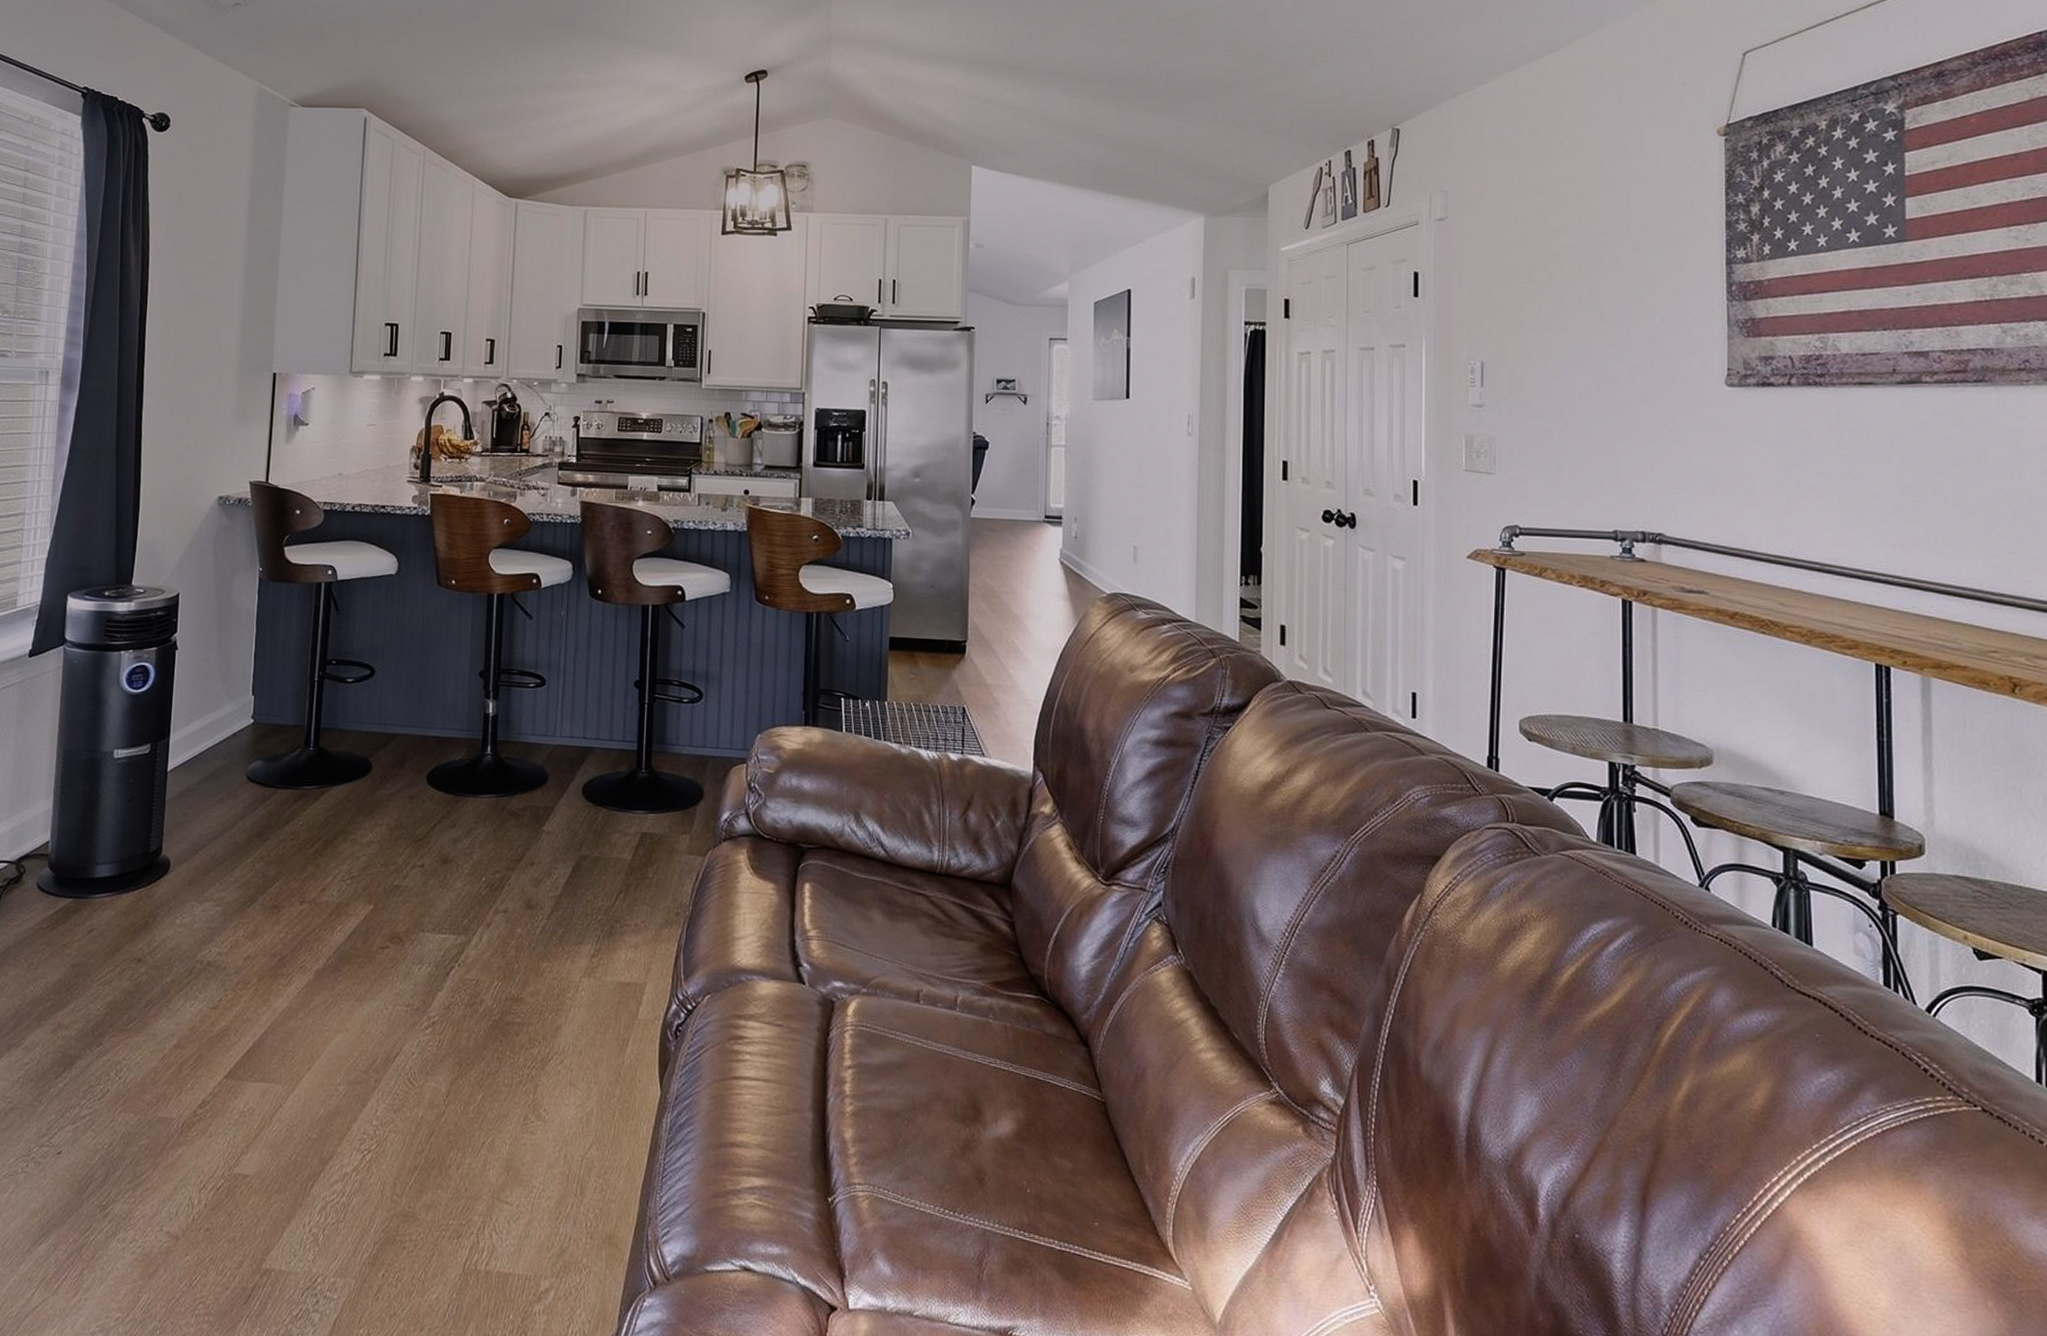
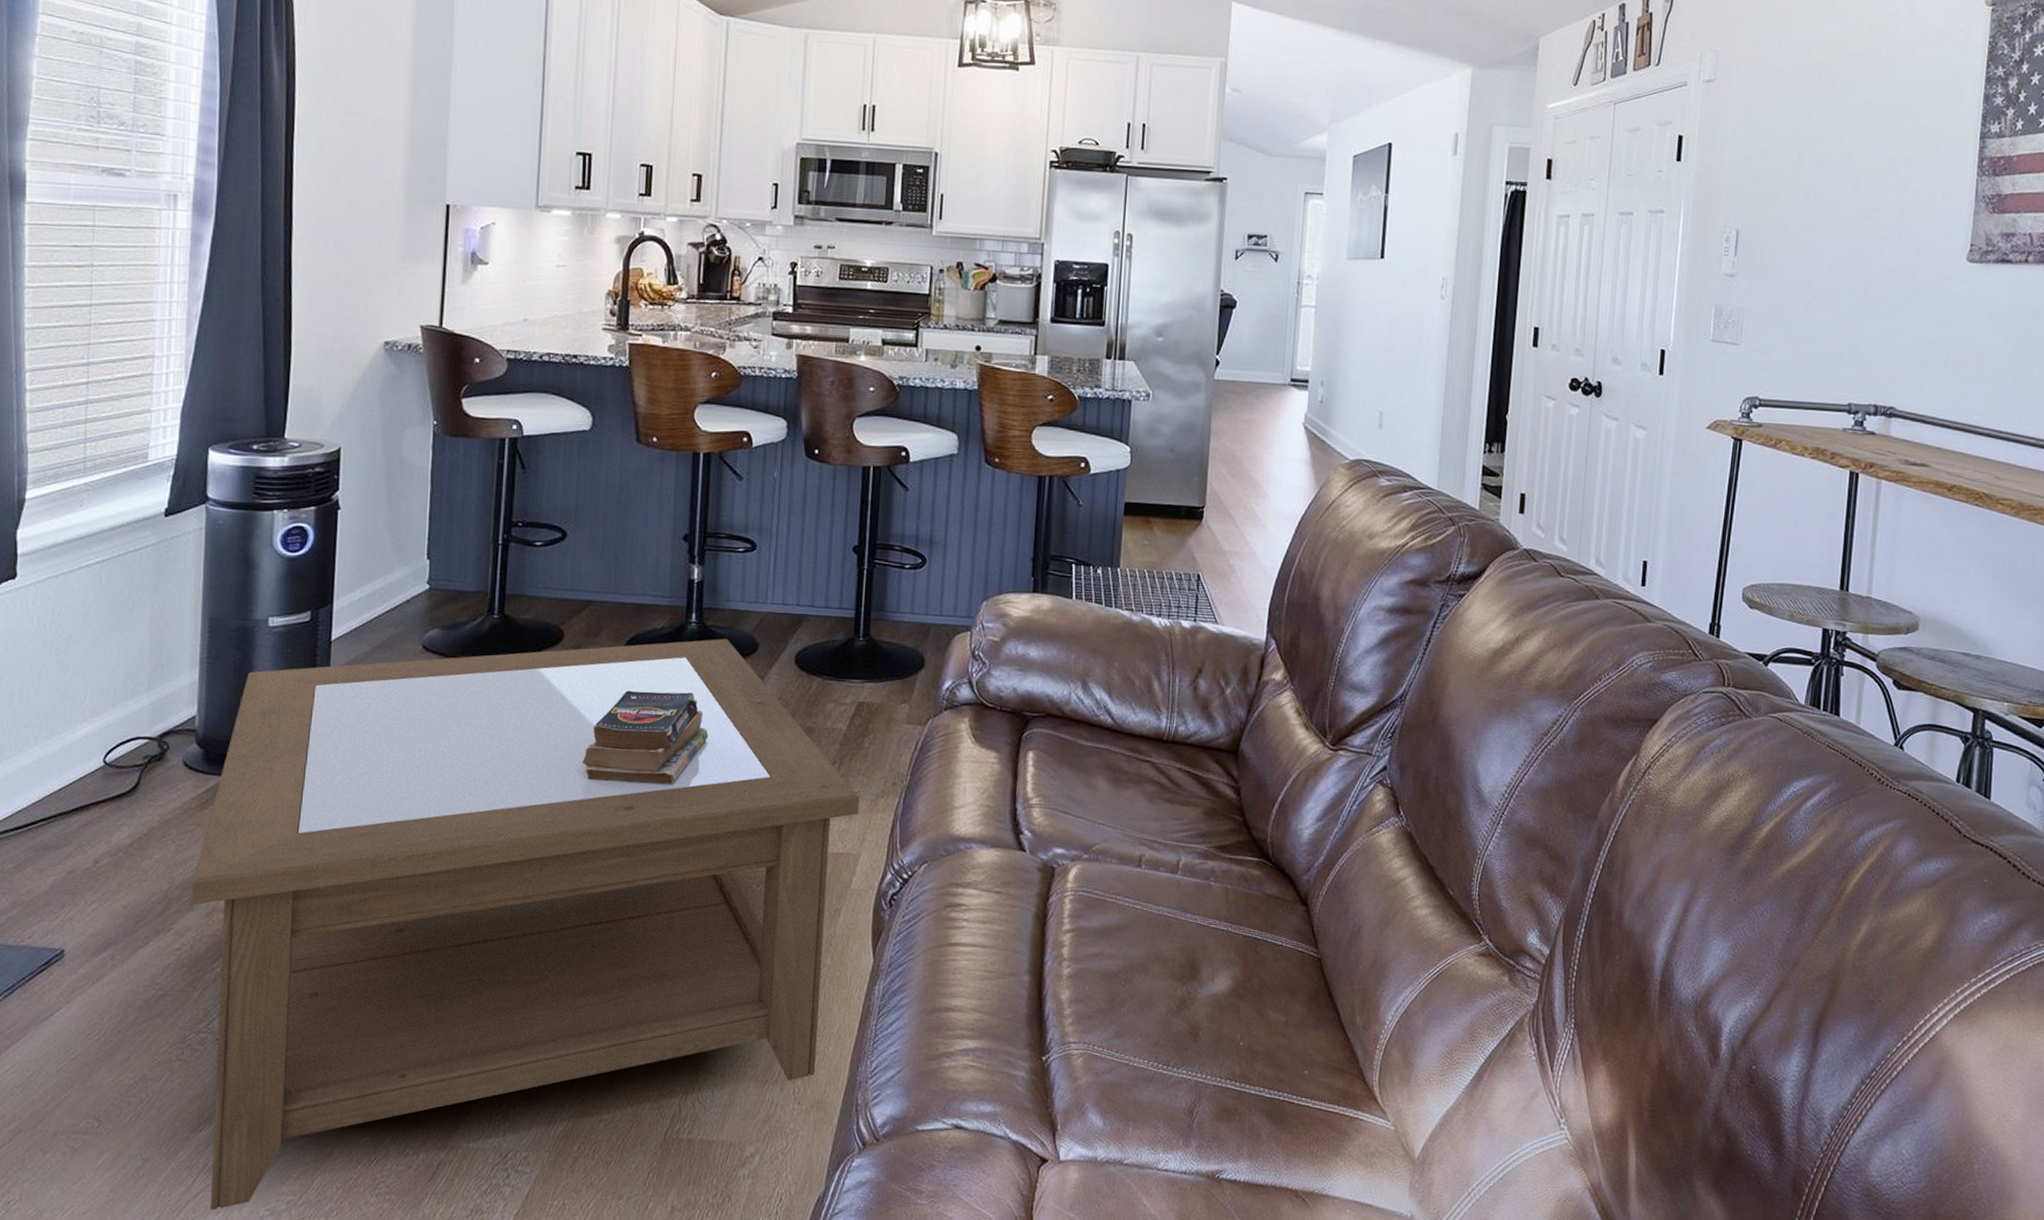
coffee table: none [40,770,645,1324] -> present [192,638,860,1210]
books: none [387,820,503,911] -> present [582,690,709,784]

